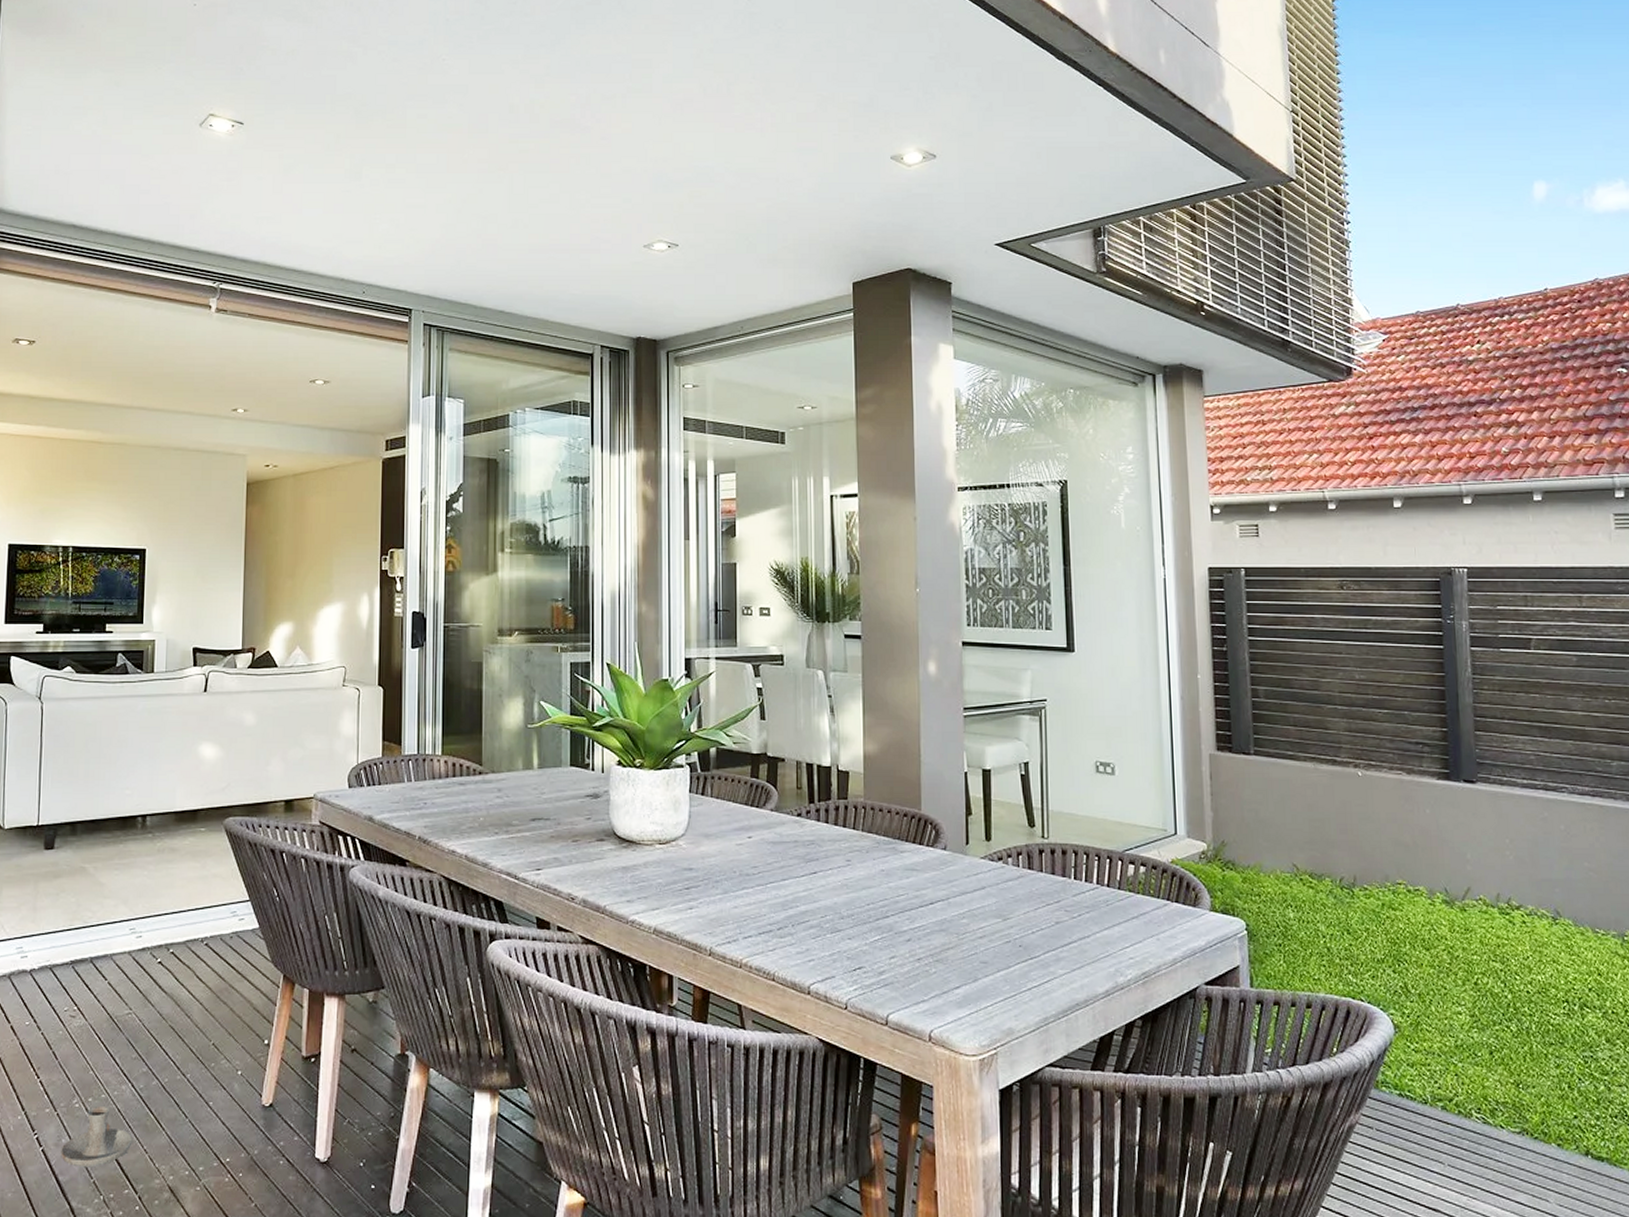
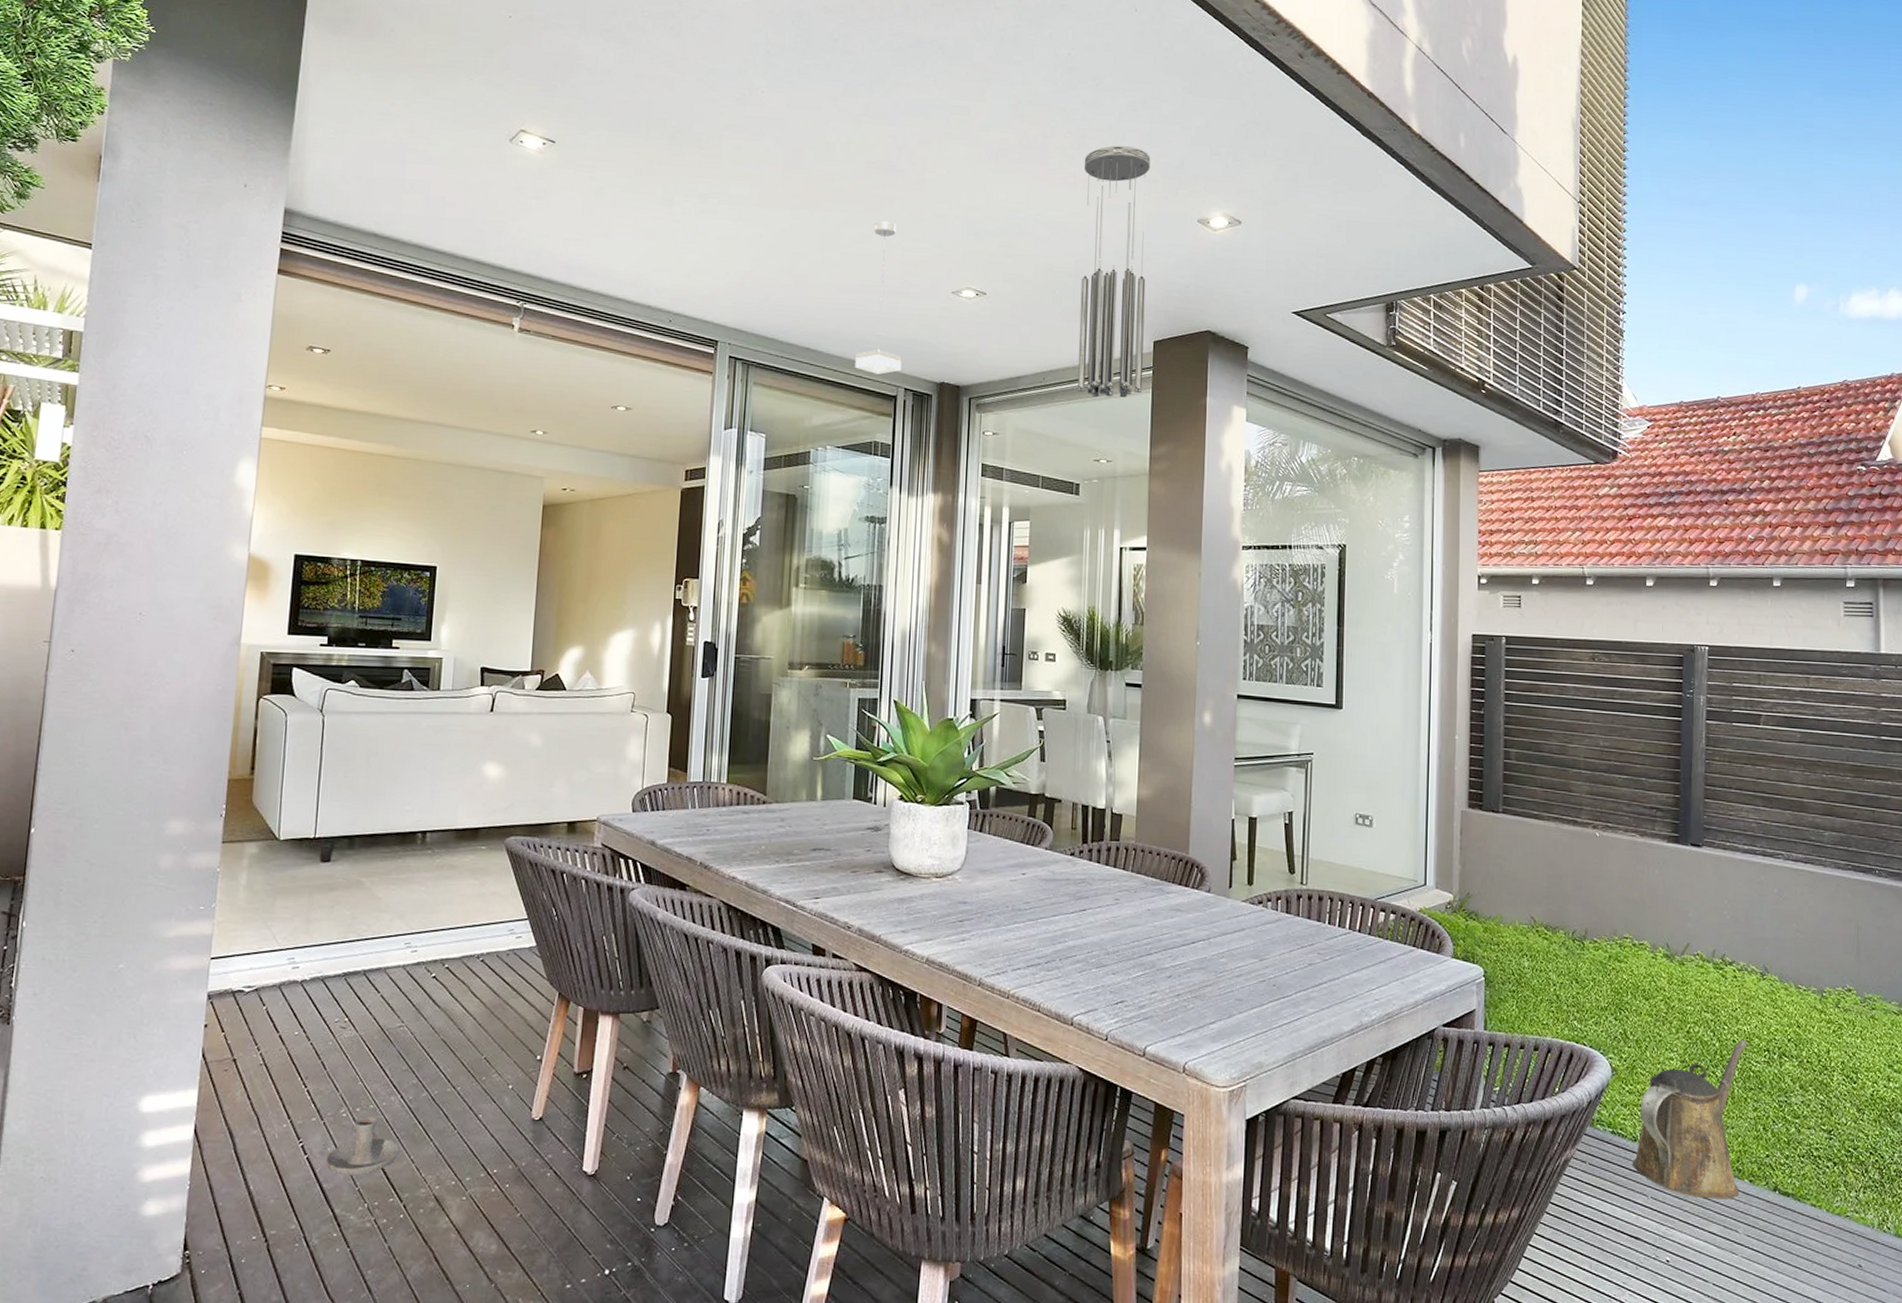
pendant lamp: none [550,179,597,333] -> present [855,221,902,375]
wind chime: none [770,88,844,343] -> present [1078,145,1151,398]
watering can: none [1423,991,1547,1166] -> present [1631,1040,1748,1200]

